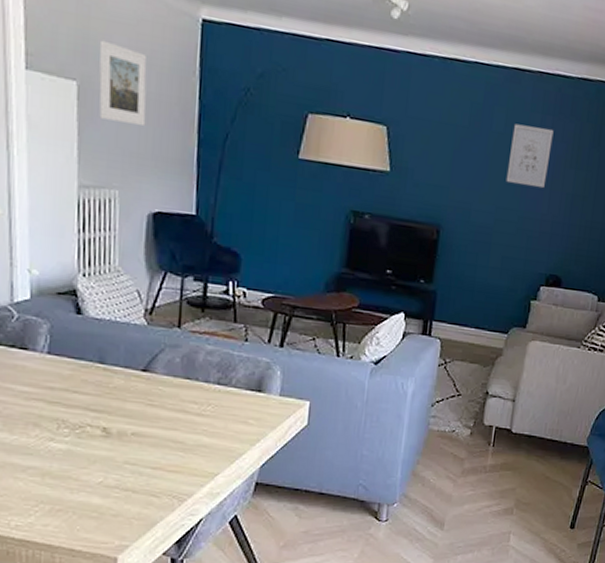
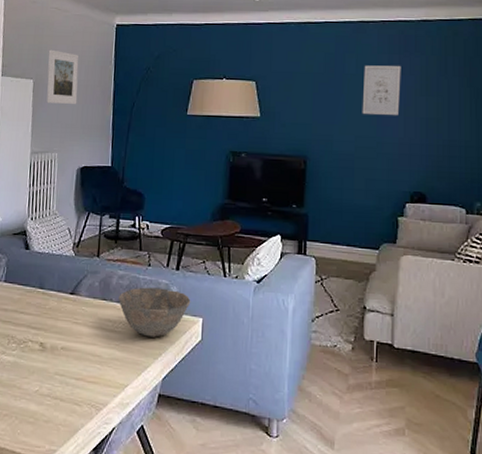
bowl: none [206,365,297,422] -> present [118,287,191,337]

